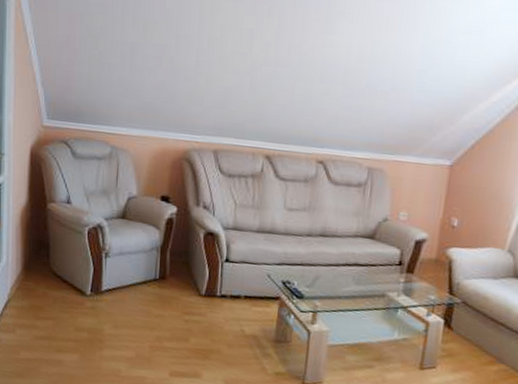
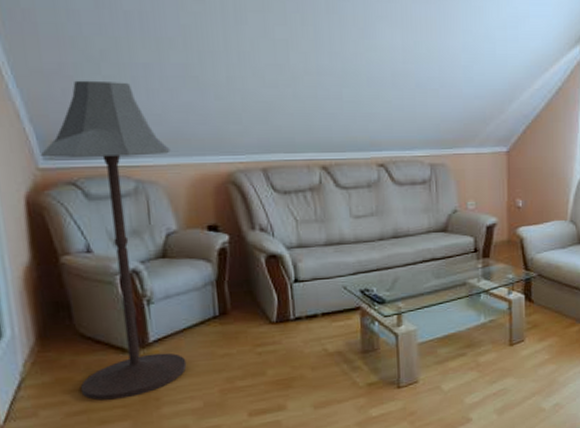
floor lamp: none [45,52,142,335] -> present [39,80,187,401]

